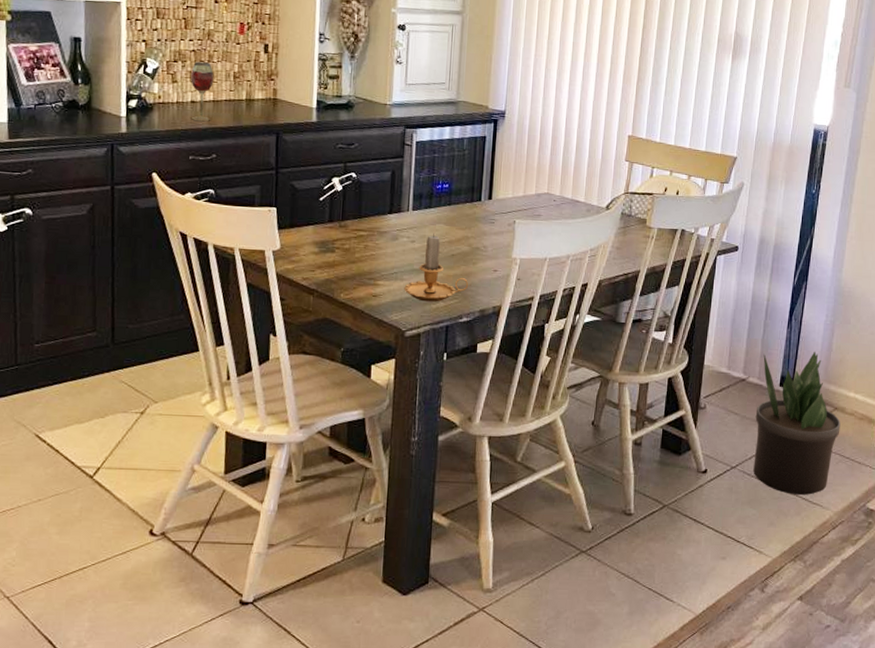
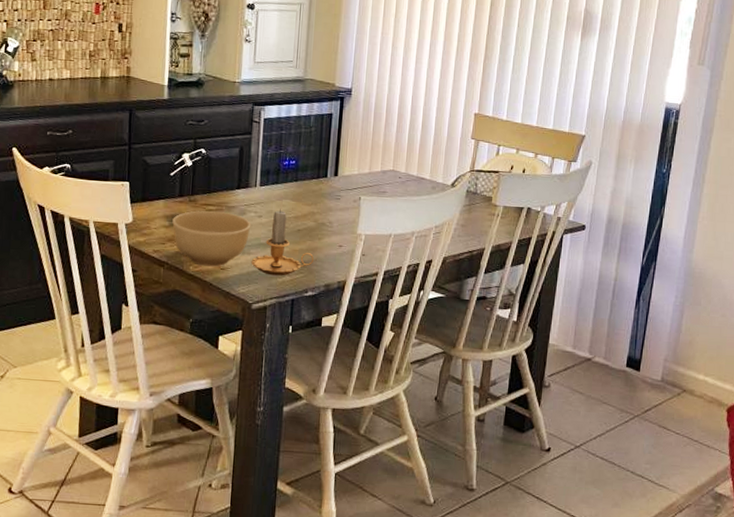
wineglass: present [190,61,214,122] -> none [49,41,71,99]
bowl: none [322,236,404,294] -> present [172,210,251,267]
planter: present [753,351,841,495] -> none [598,332,689,477]

